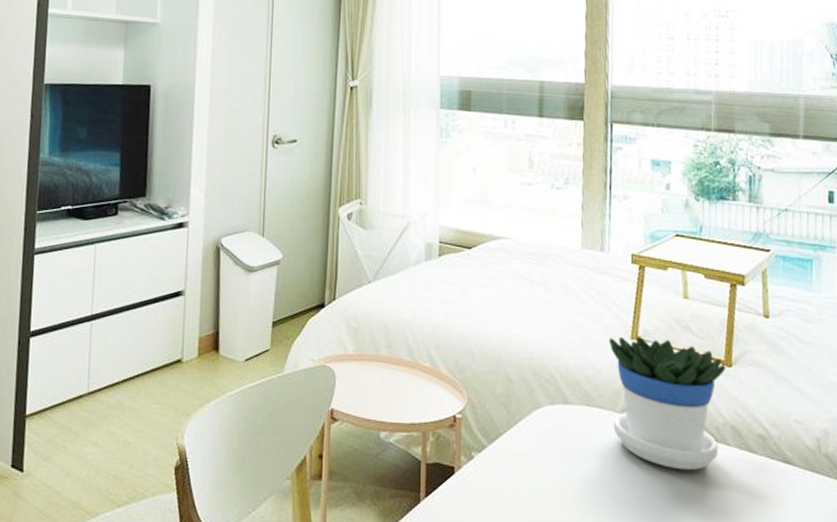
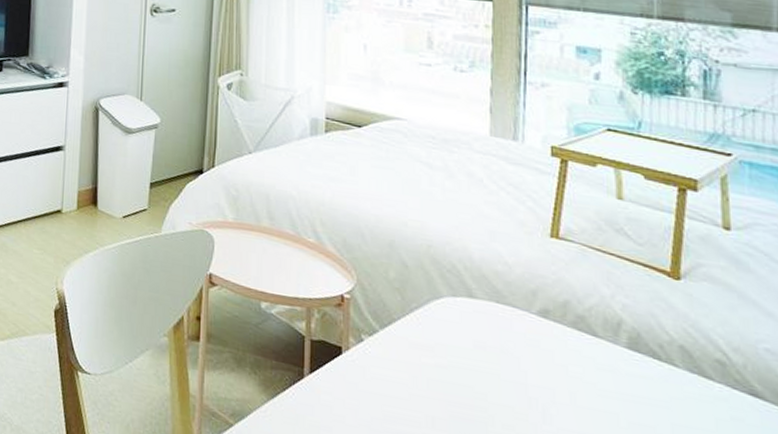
flowerpot: present [608,335,726,471] -> none [522,233,672,389]

